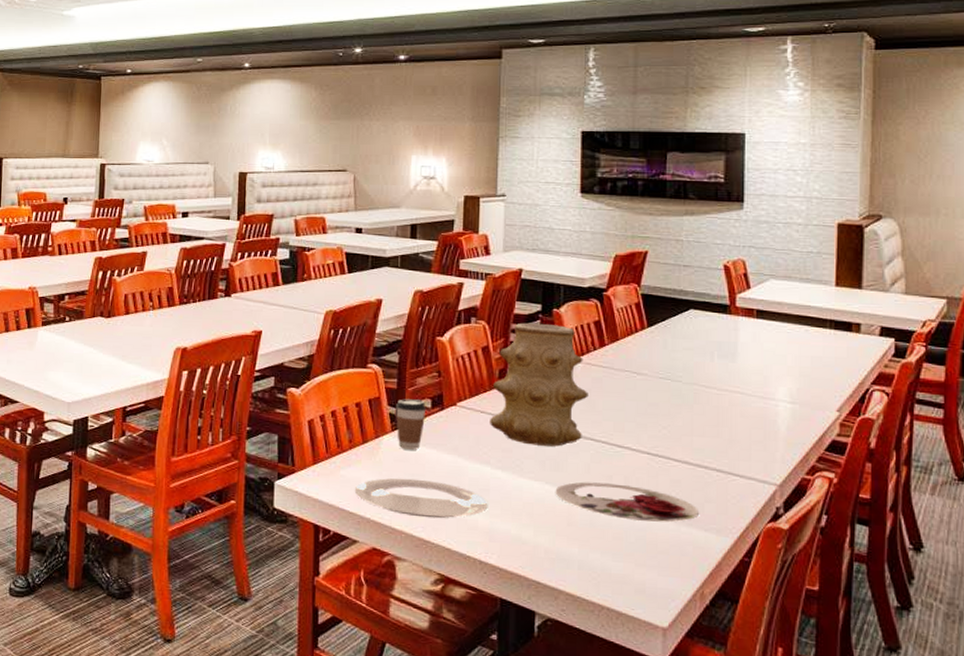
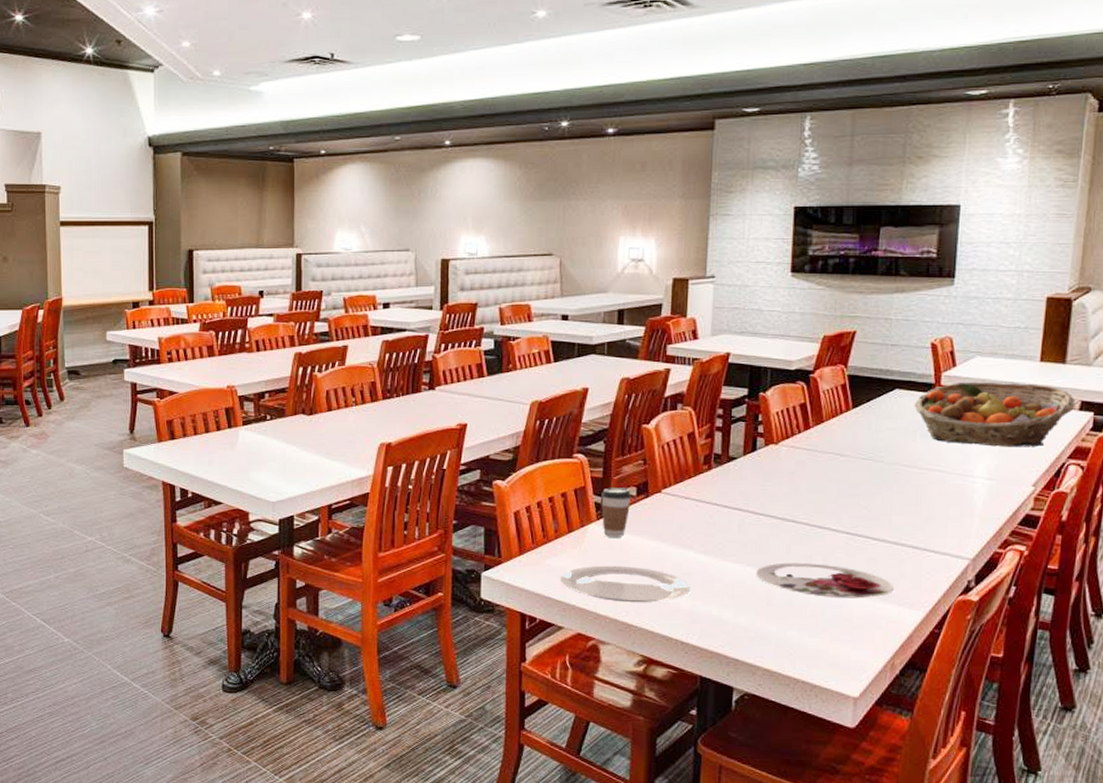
vase: present [490,322,588,447] -> none [694,407,792,530]
fruit basket: none [710,304,875,372] -> present [914,381,1076,447]

